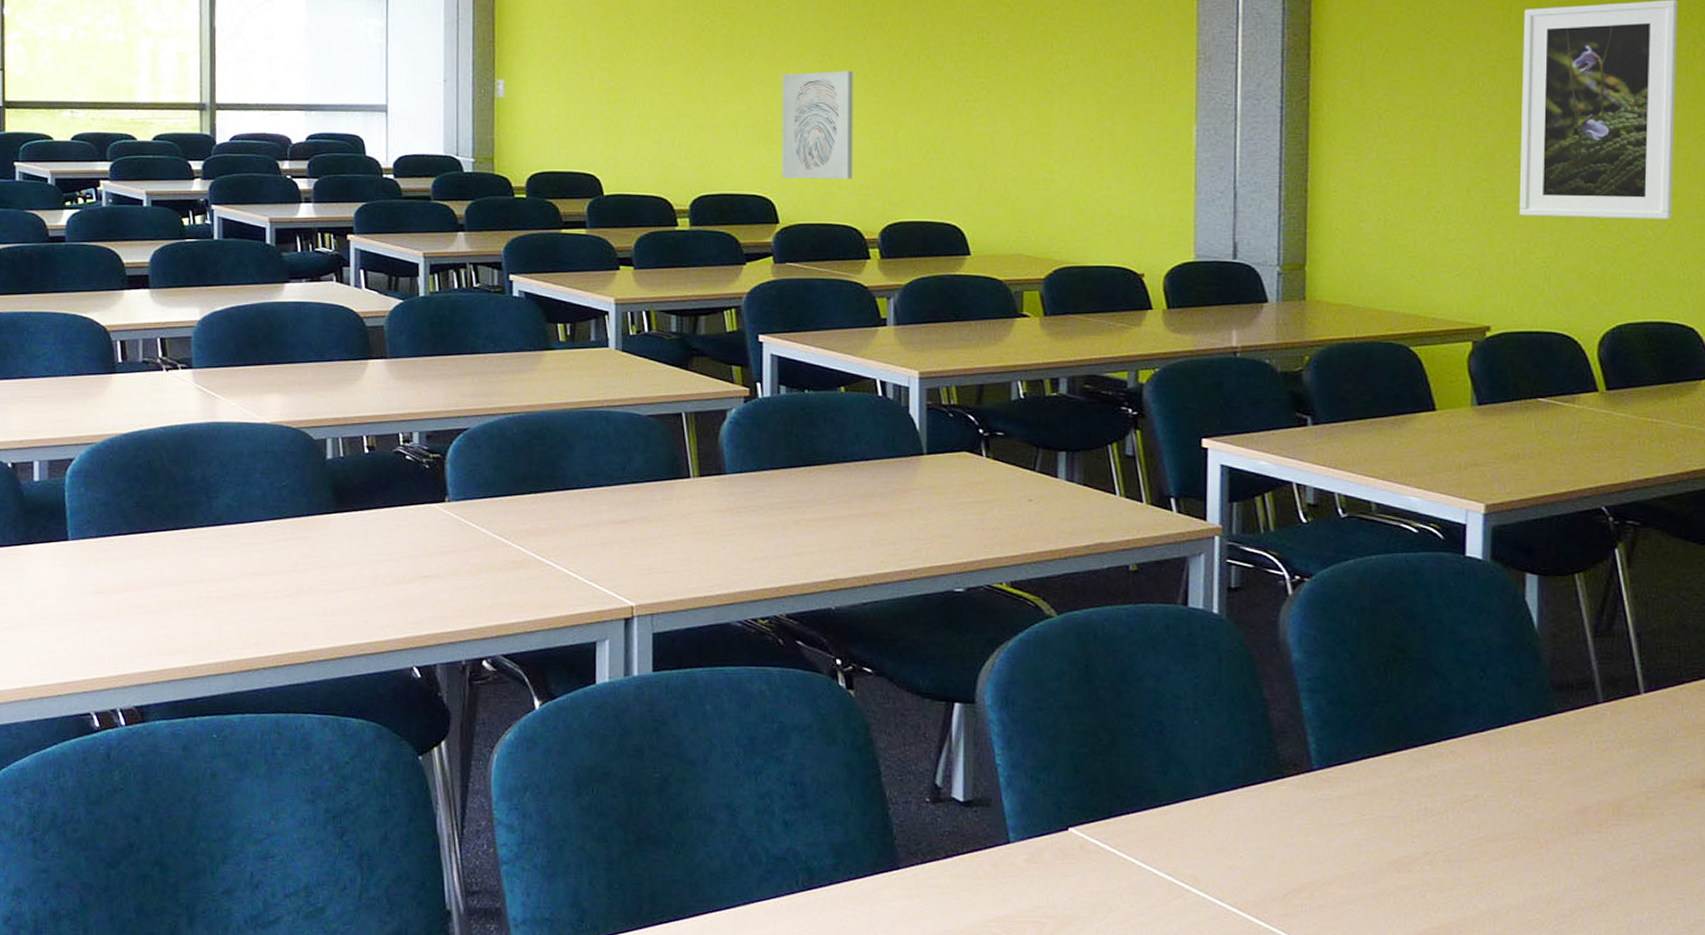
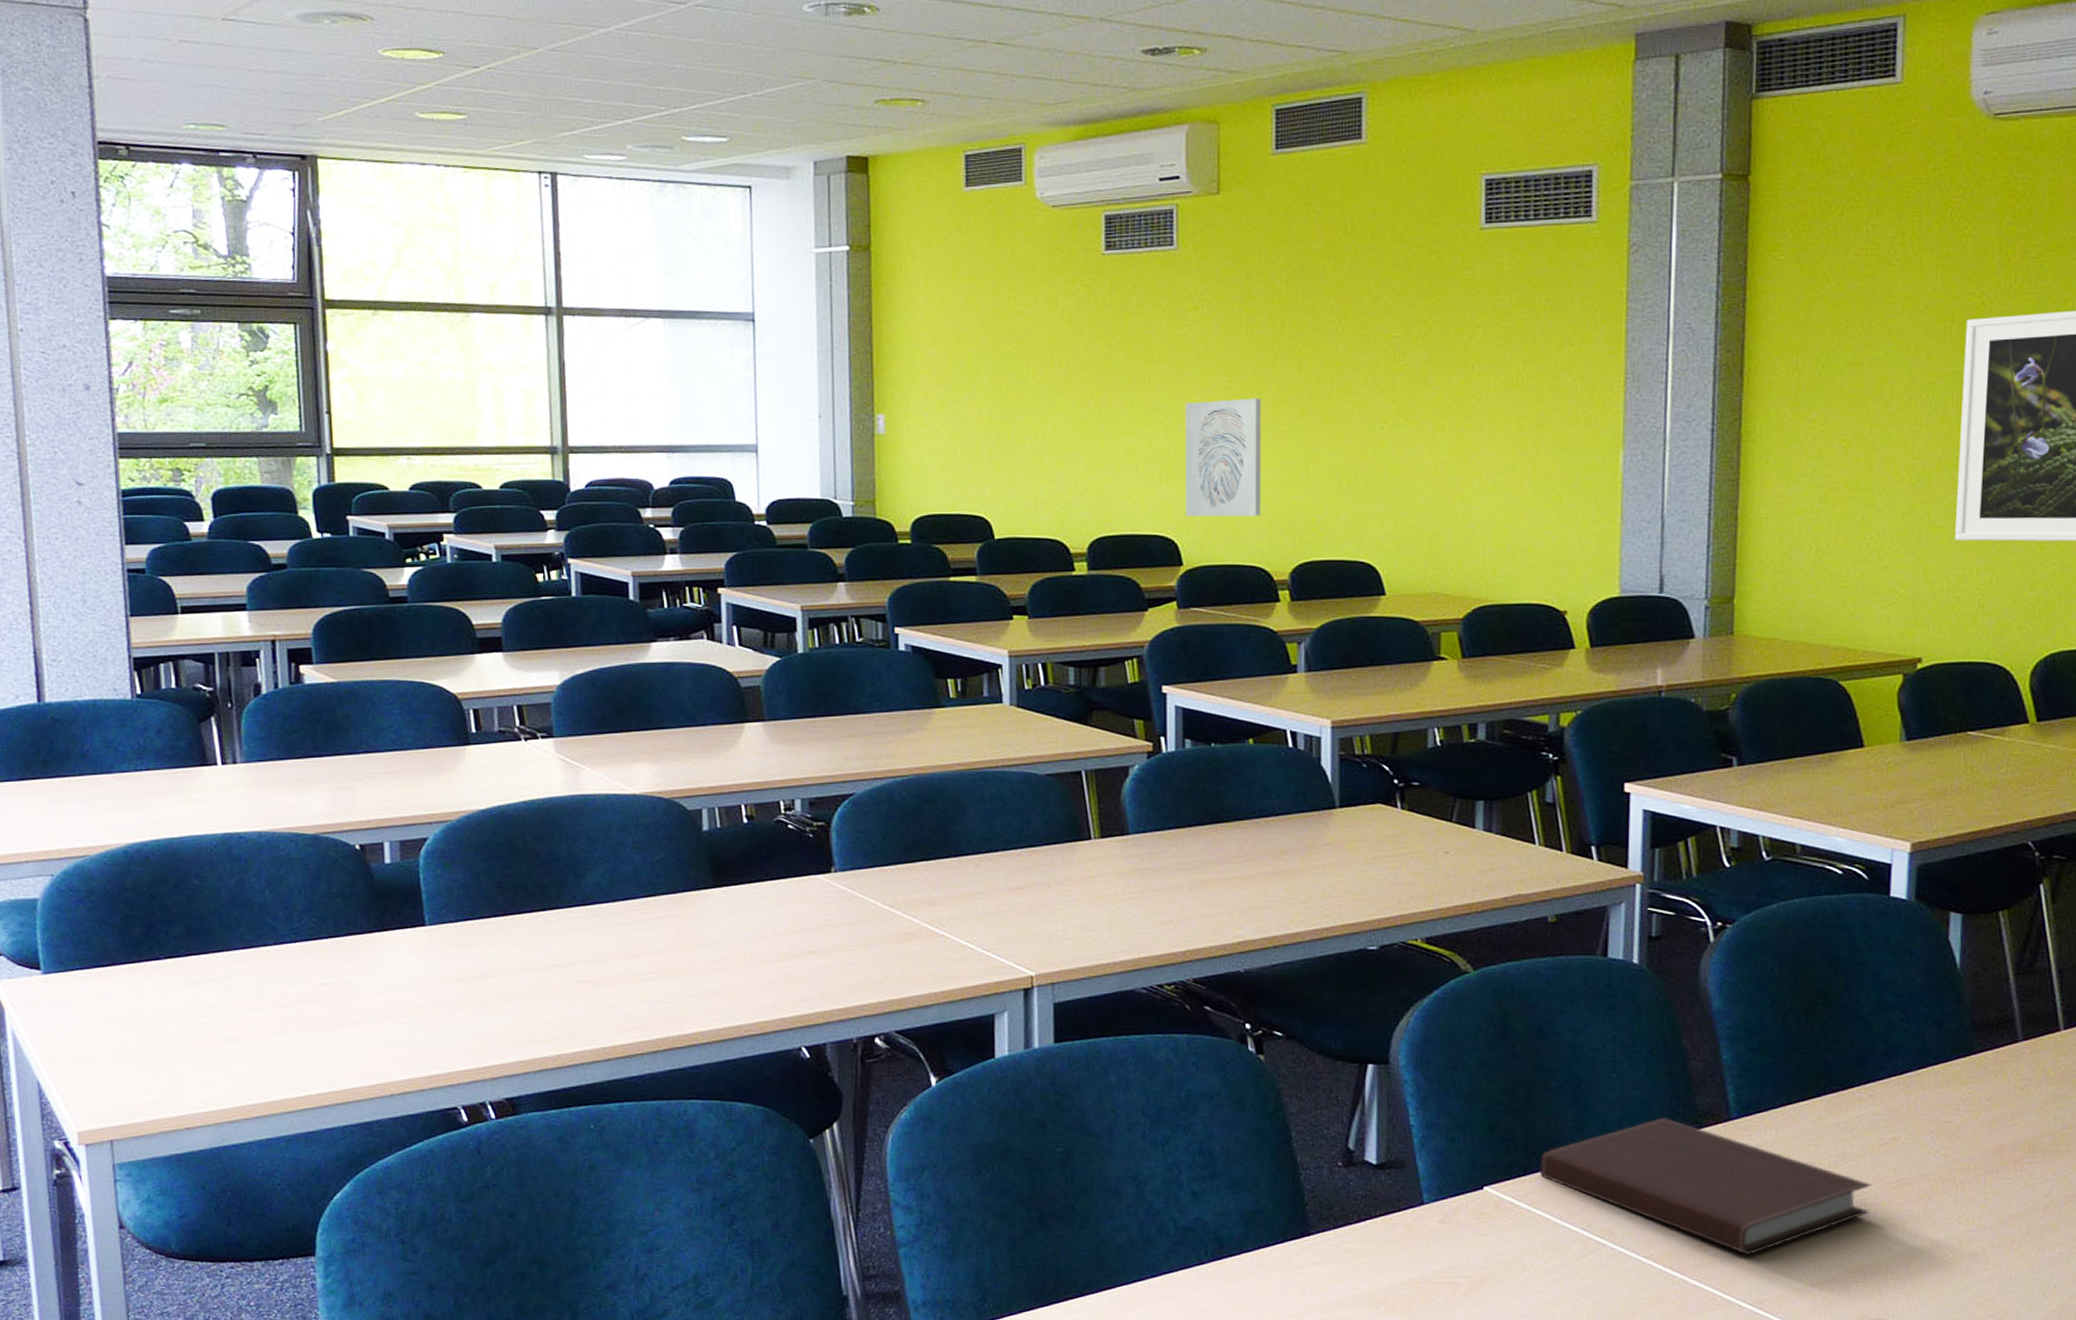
notebook: none [1123,765,1455,908] -> present [1539,1117,1872,1256]

